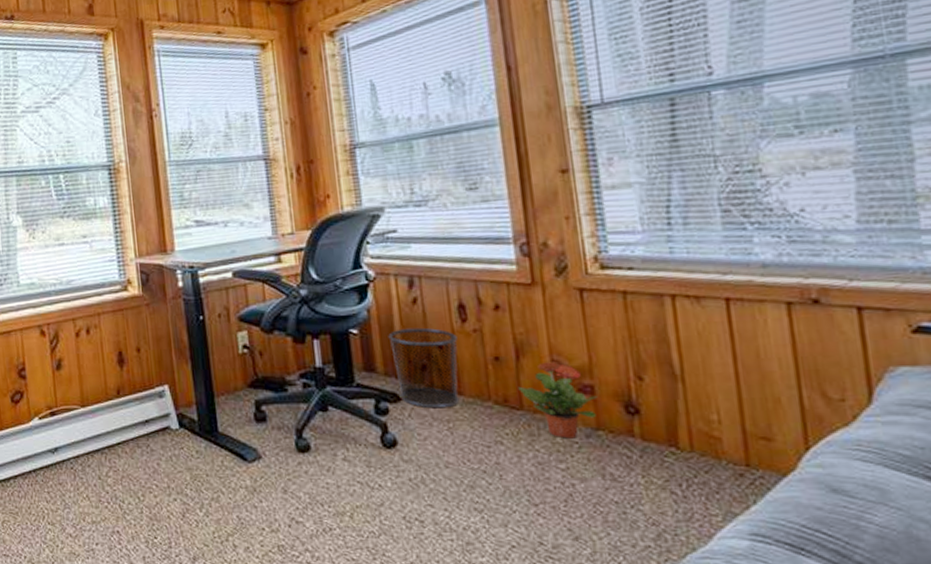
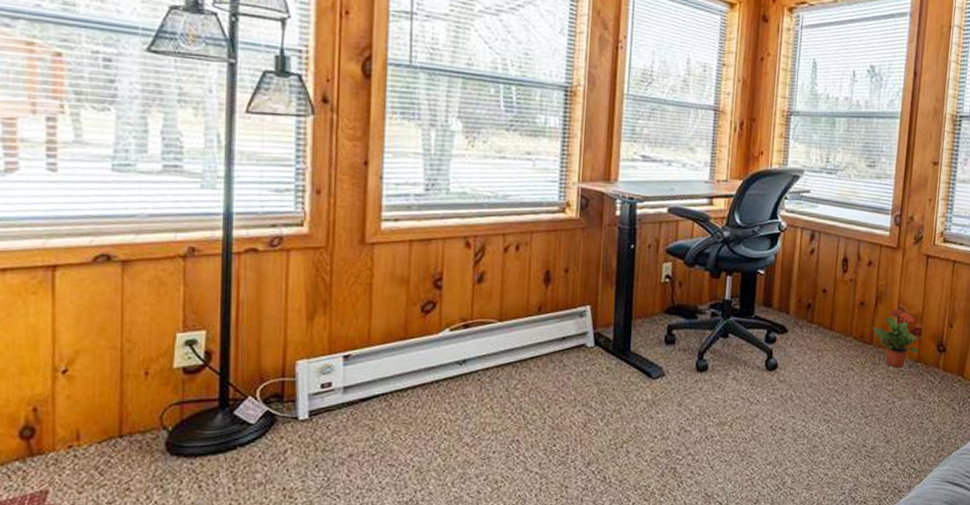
waste bin: present [388,327,460,409] -> none [786,273,838,340]

